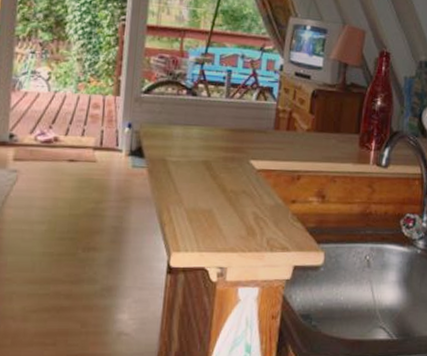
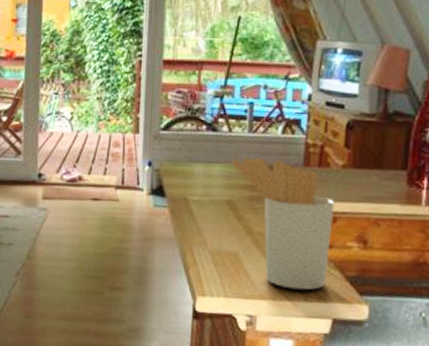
utensil holder: none [209,120,300,242] -> present [232,157,335,290]

